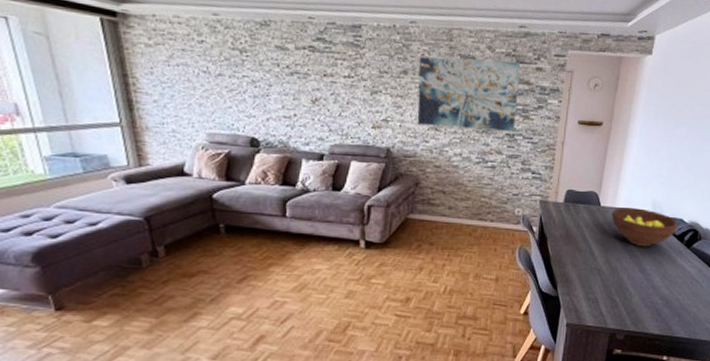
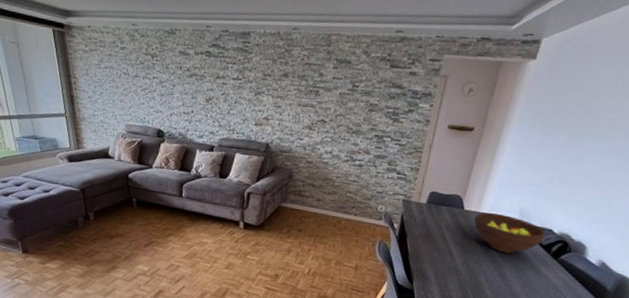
wall art: present [417,57,520,132] -> none [294,61,394,133]

